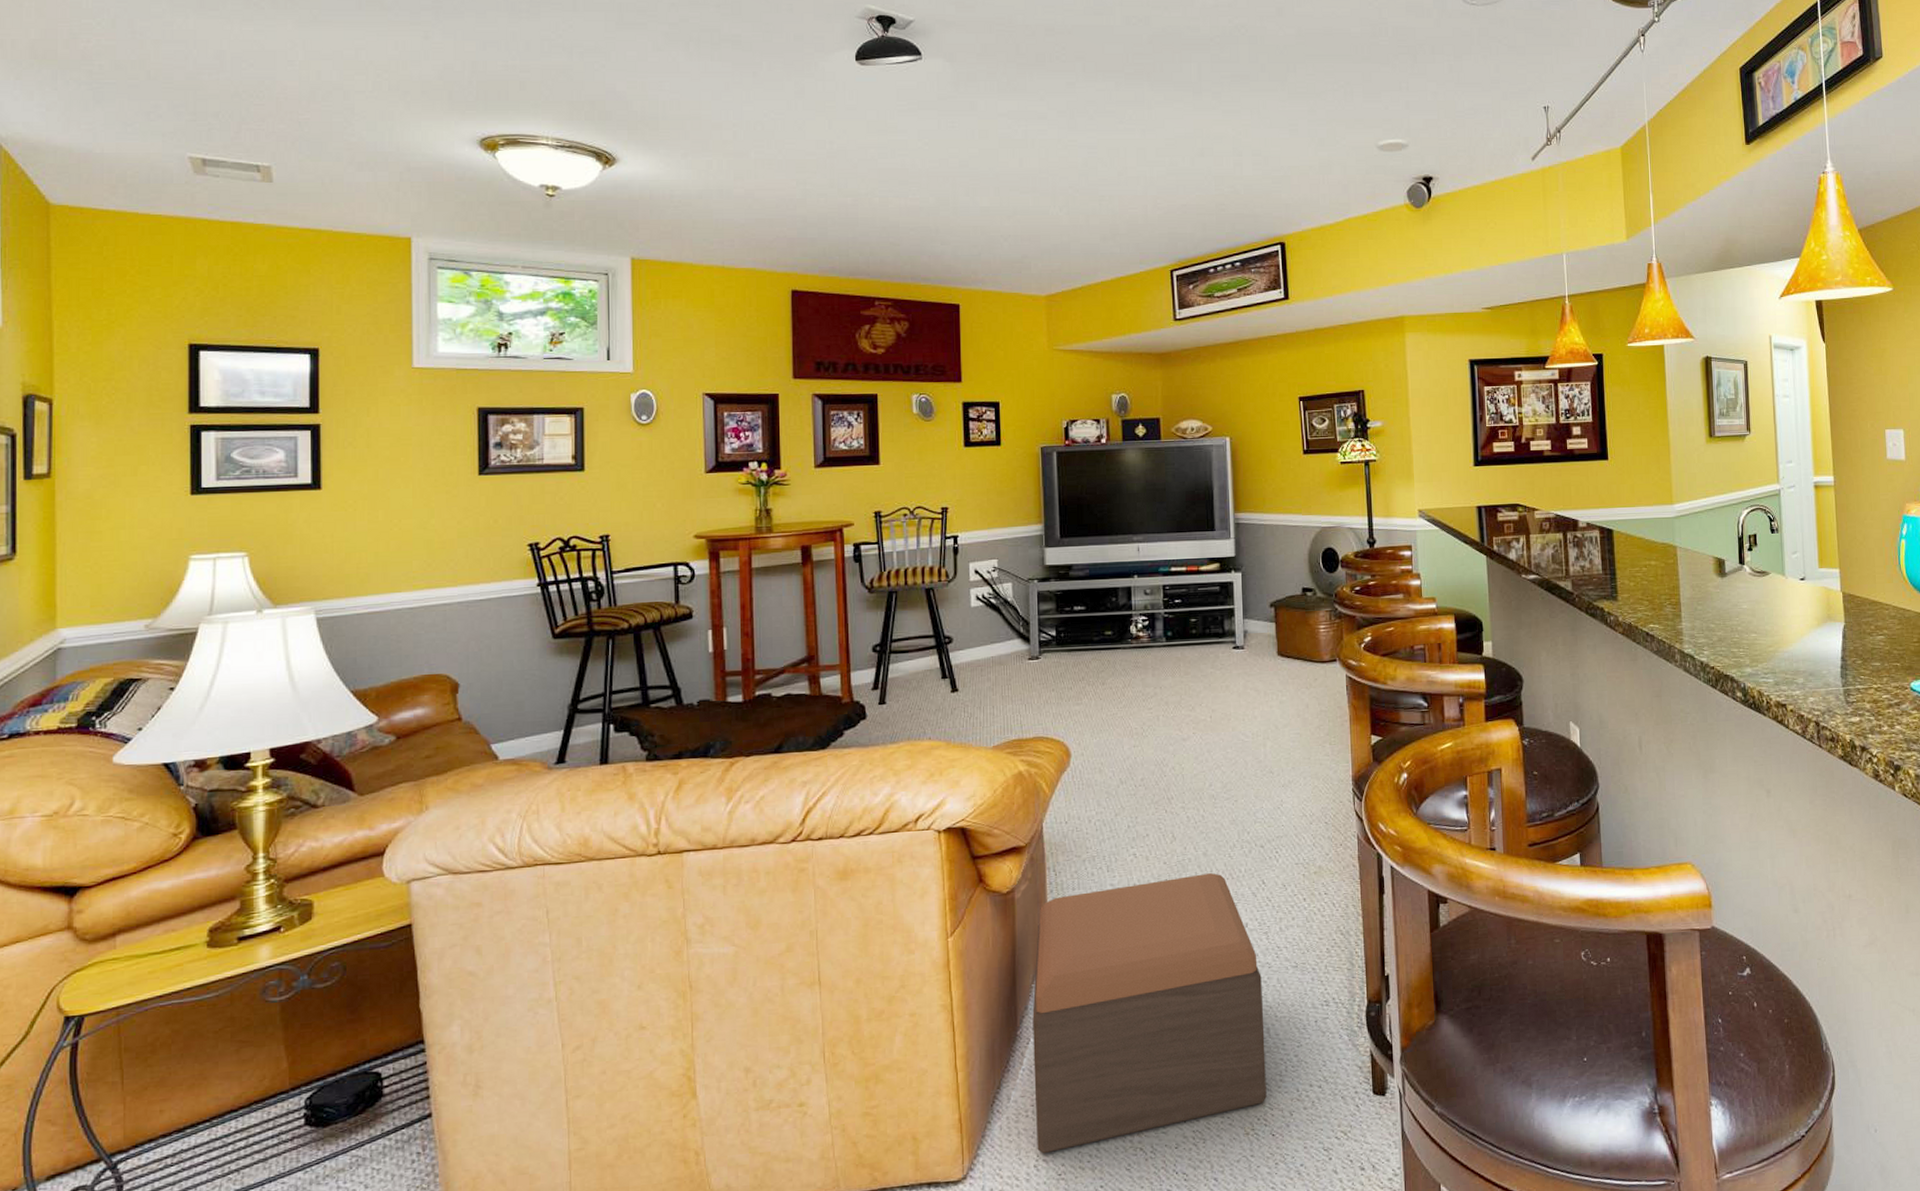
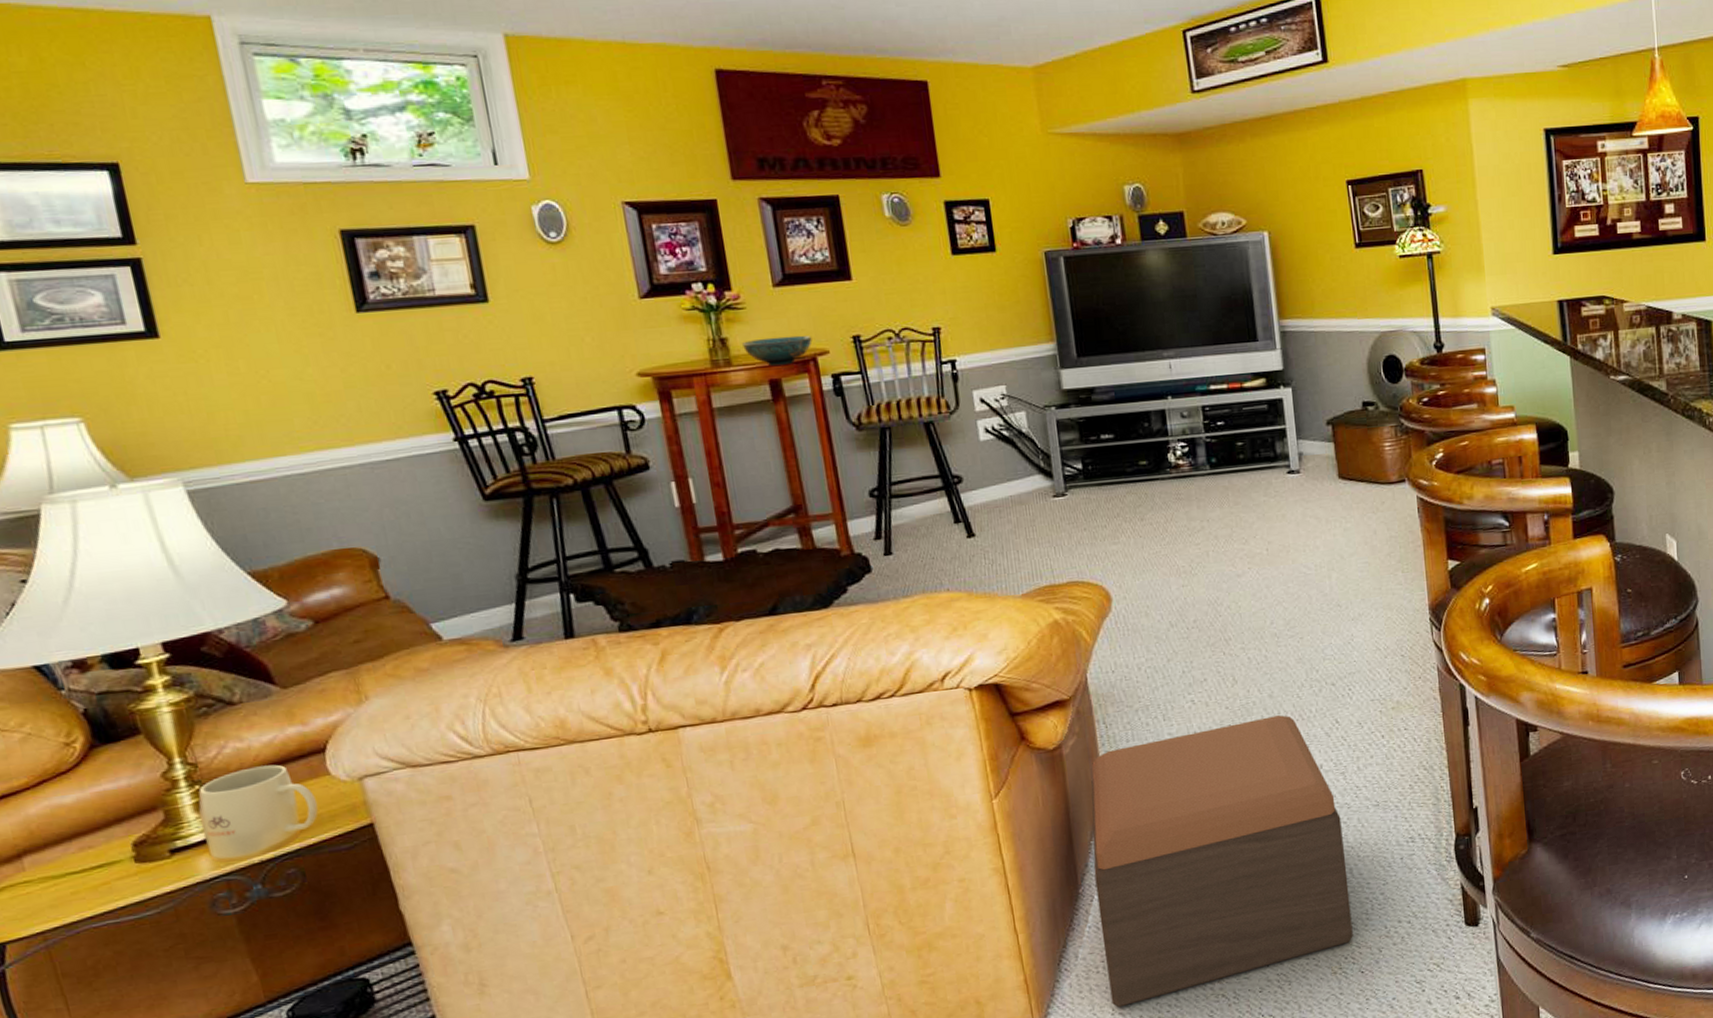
mug: none [268,864,369,953] -> present [198,764,319,863]
decorative bowl: none [782,509,841,535] -> present [741,335,813,367]

